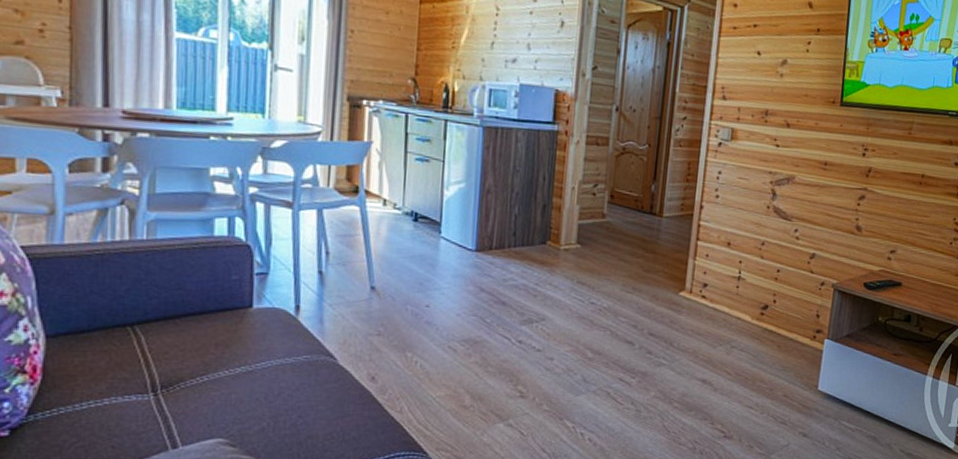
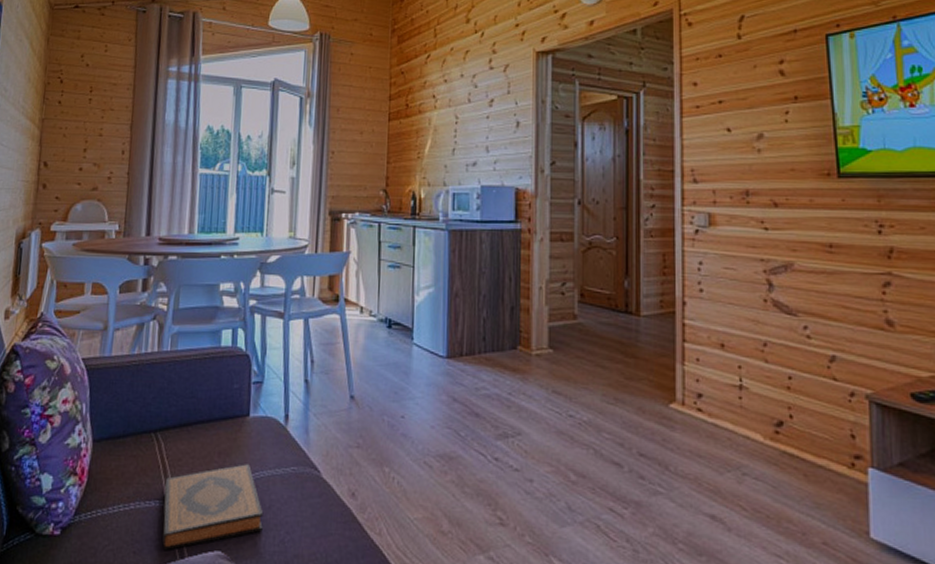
hardback book: none [147,354,272,441] -> present [162,464,264,550]

